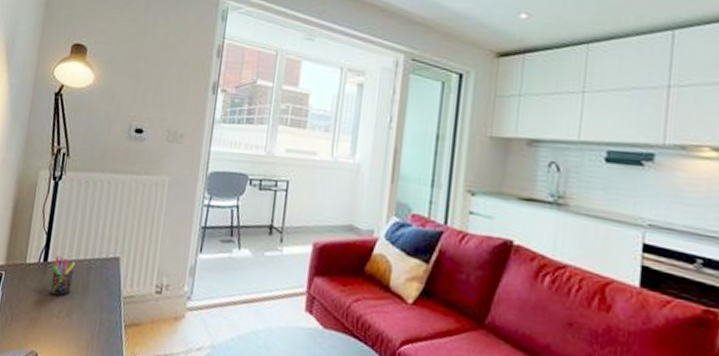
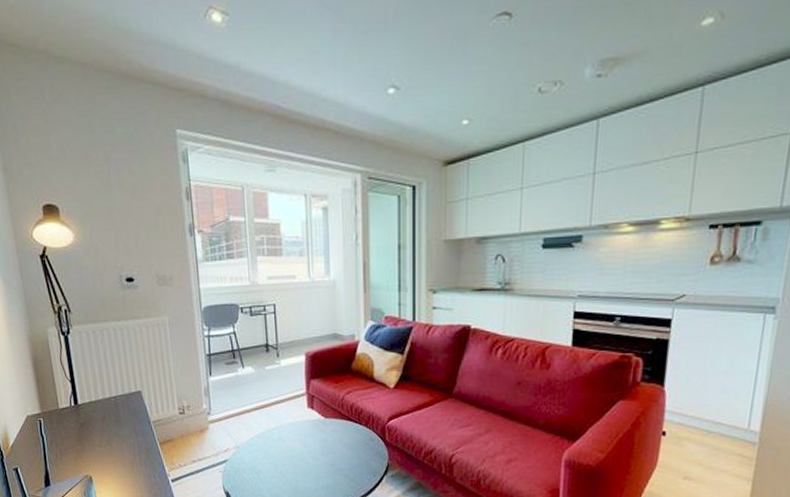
pen holder: present [49,255,75,296] -> none [84,398,106,430]

